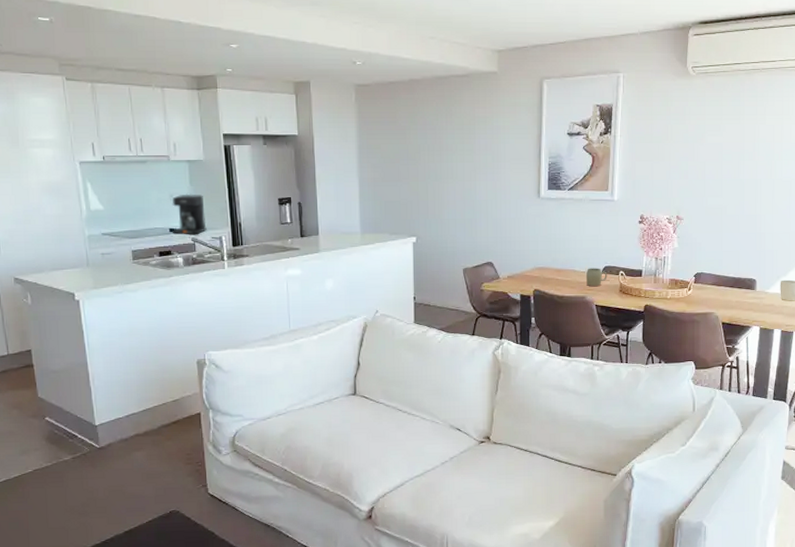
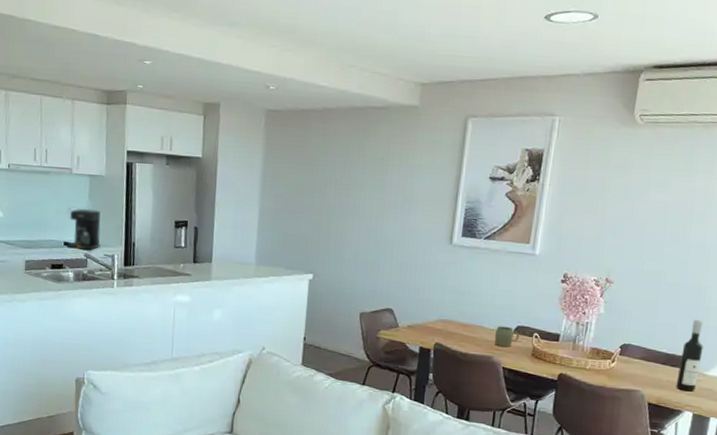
bottle: none [744,245,763,309] -> present [676,319,703,392]

